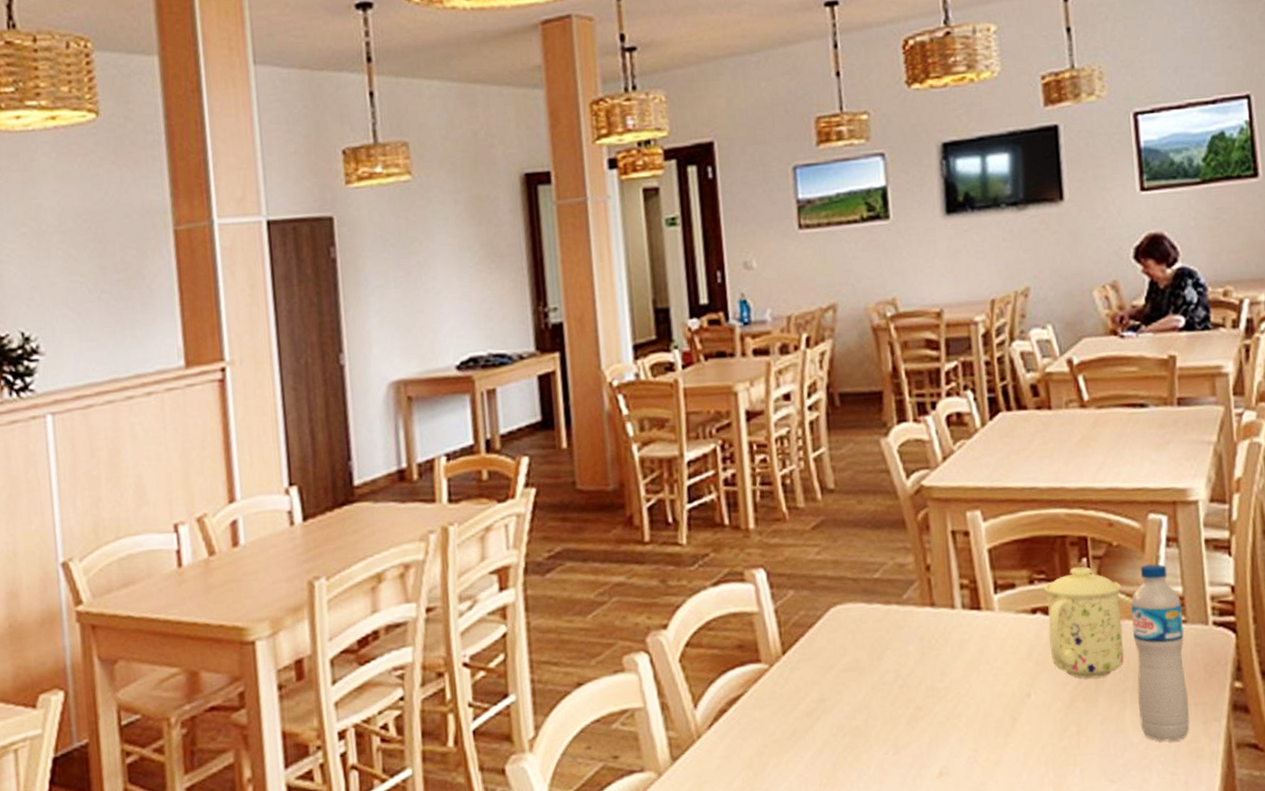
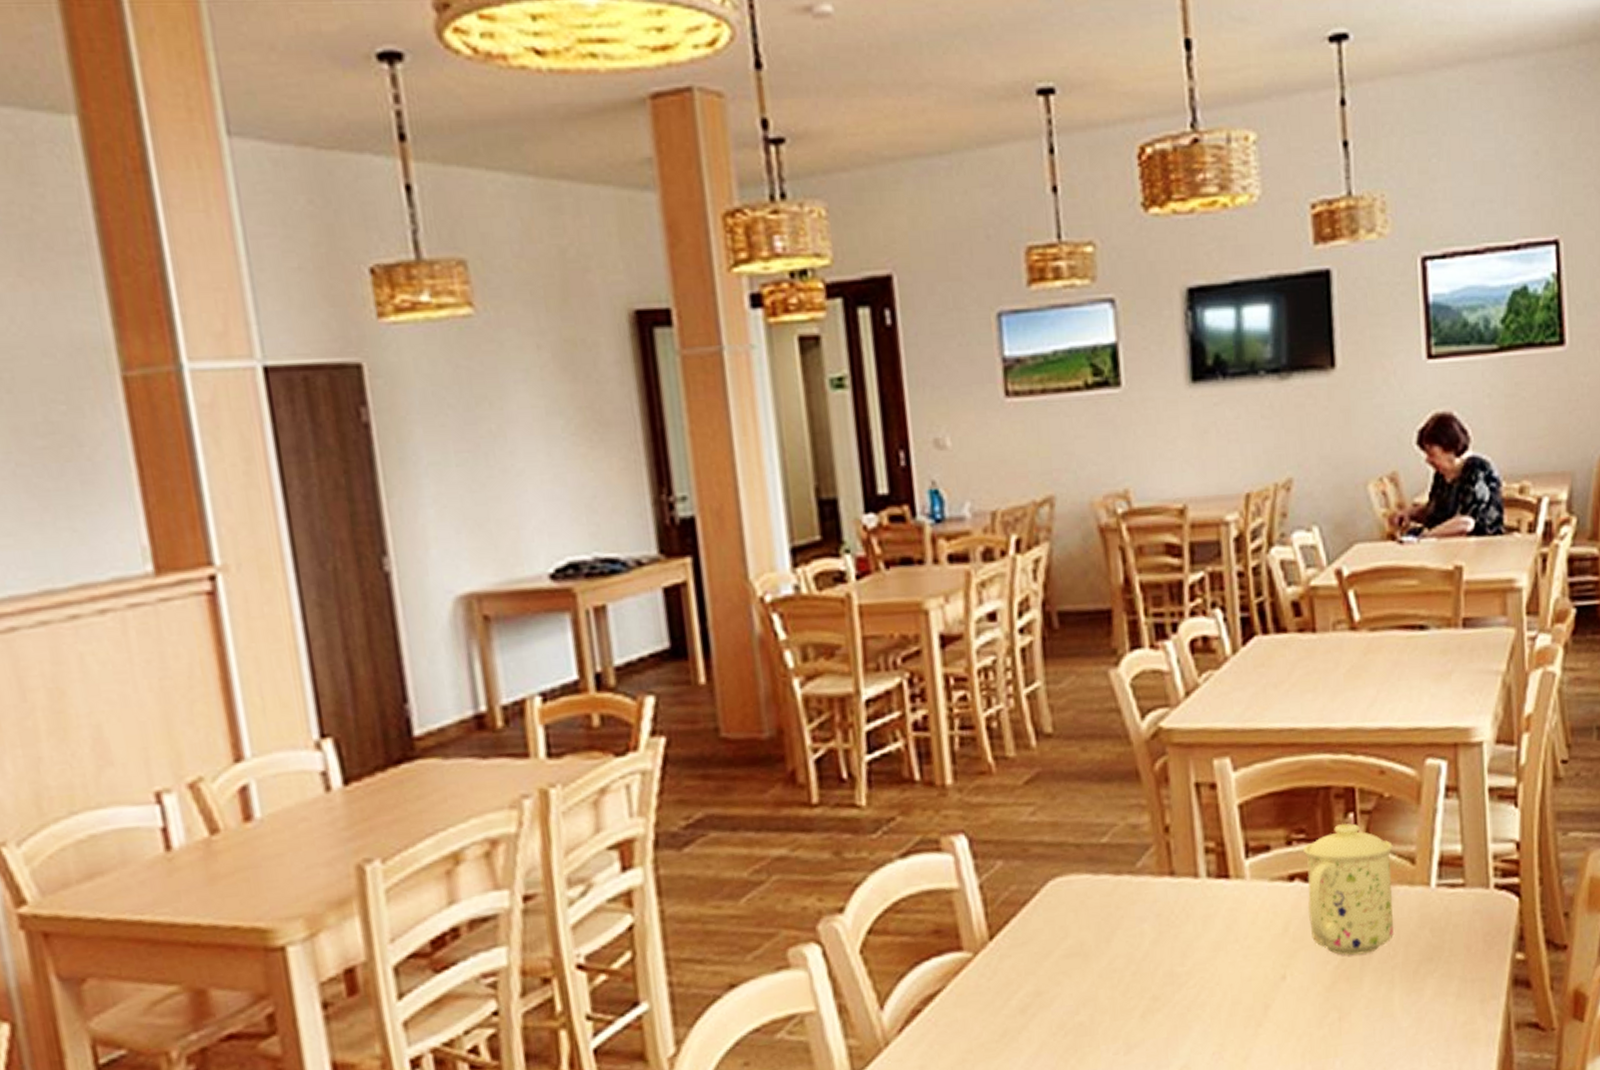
water bottle: present [1131,563,1190,742] -> none [1403,818,1466,1025]

